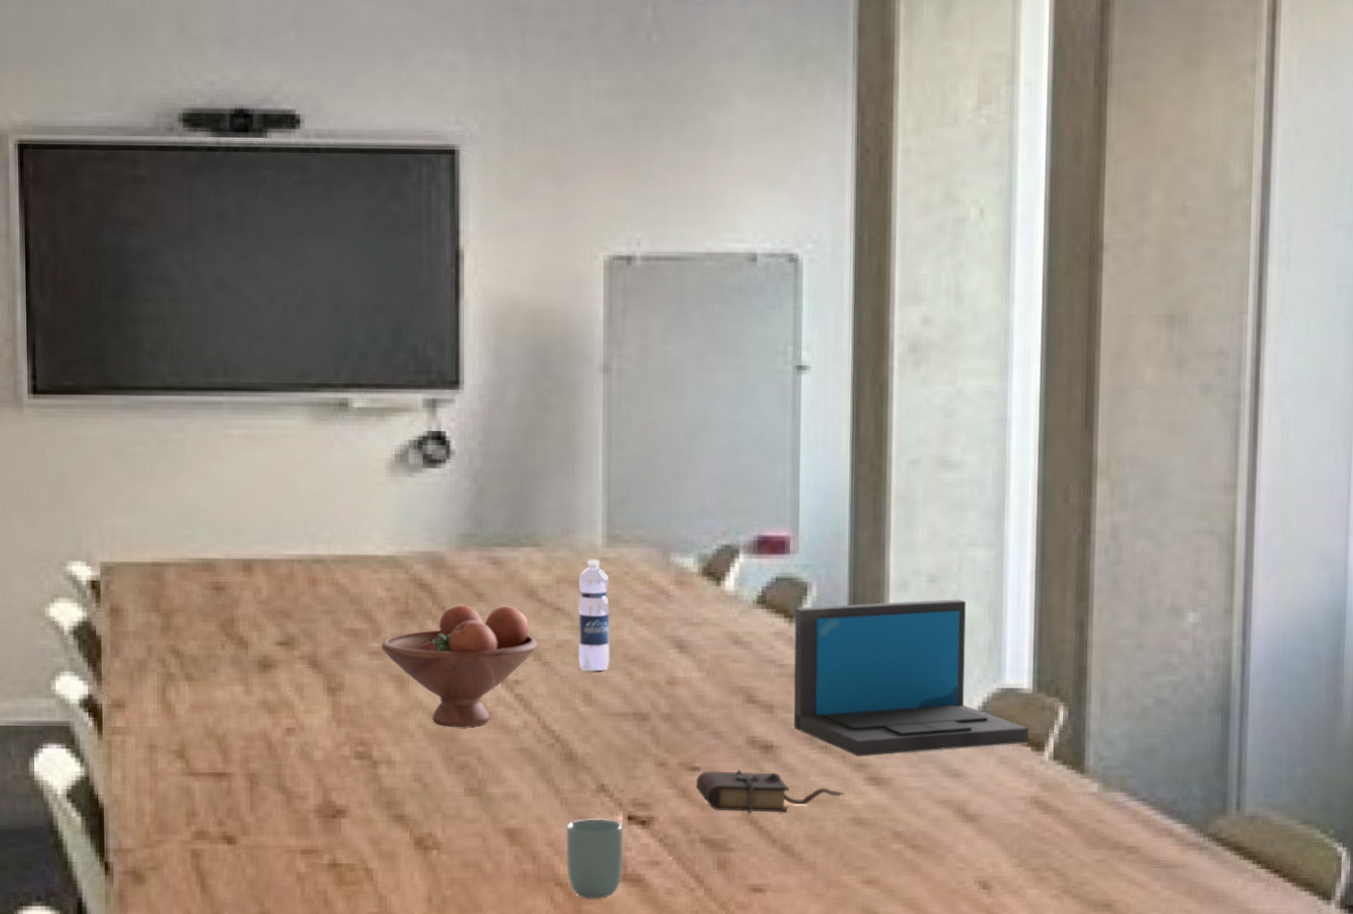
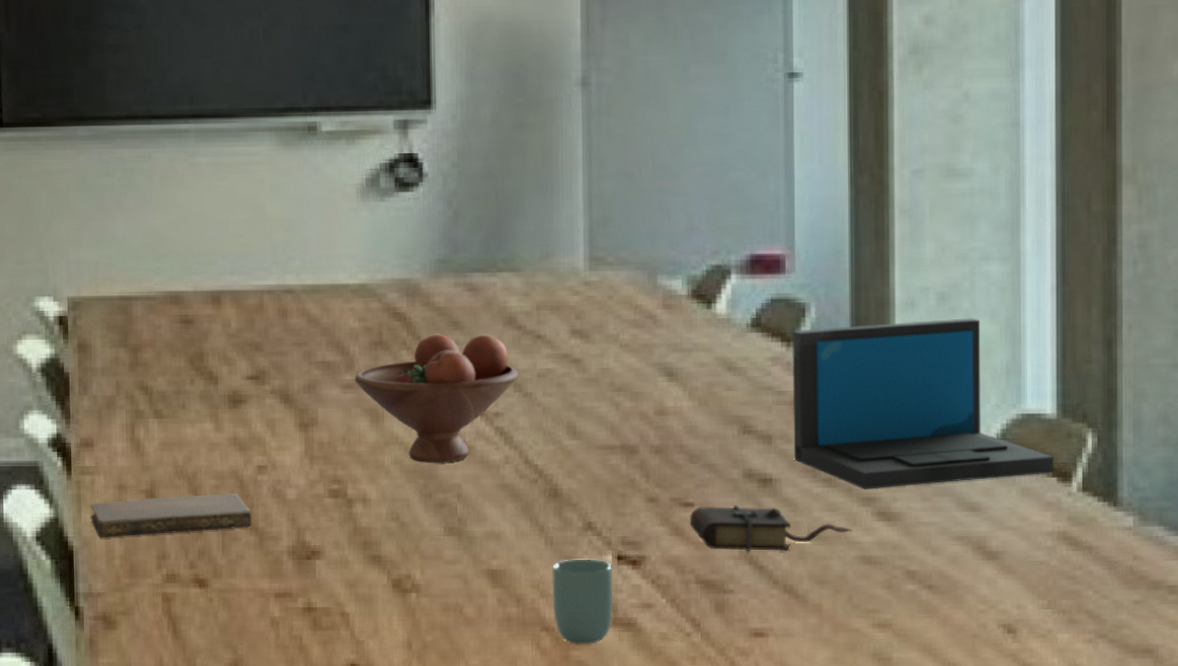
notebook: none [121,754,280,797] -> present [90,493,252,539]
water bottle: present [578,559,610,672] -> none [559,283,595,402]

